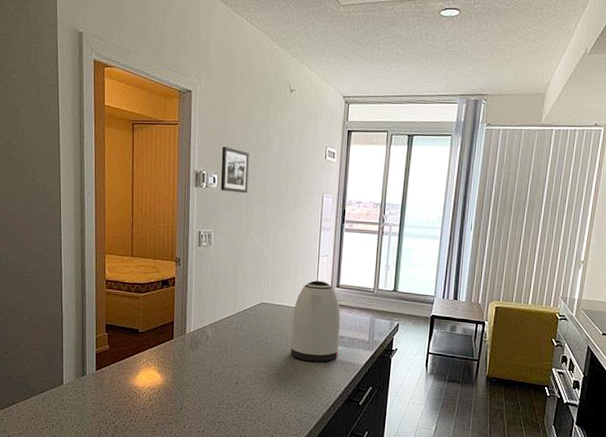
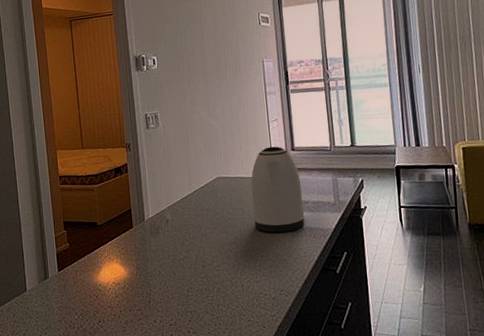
picture frame: present [220,146,249,194] -> none [157,28,188,72]

